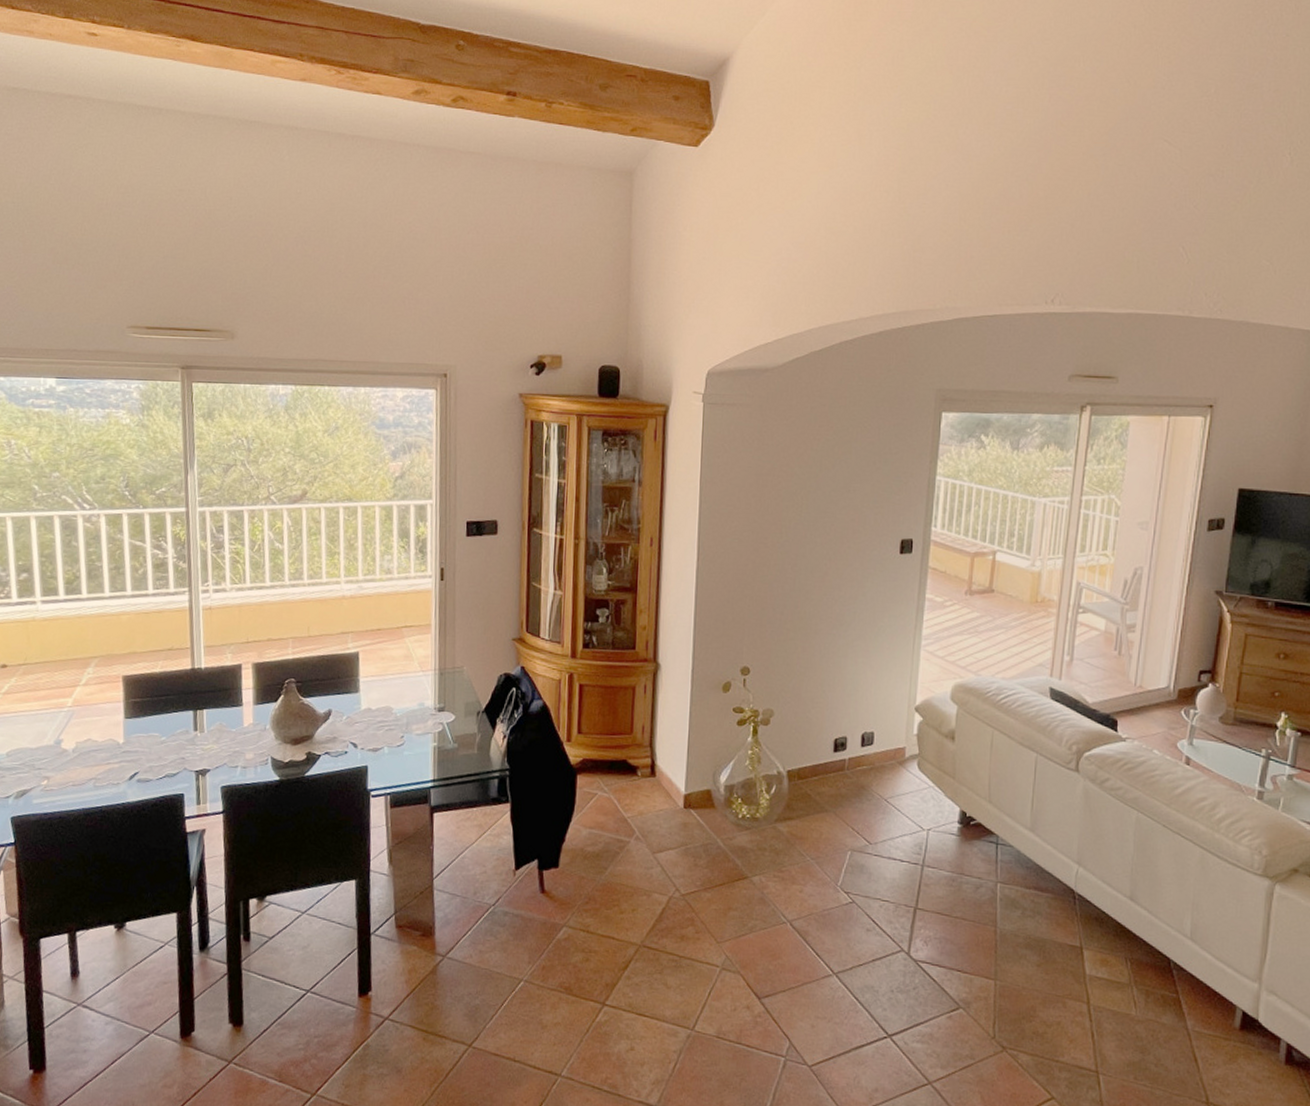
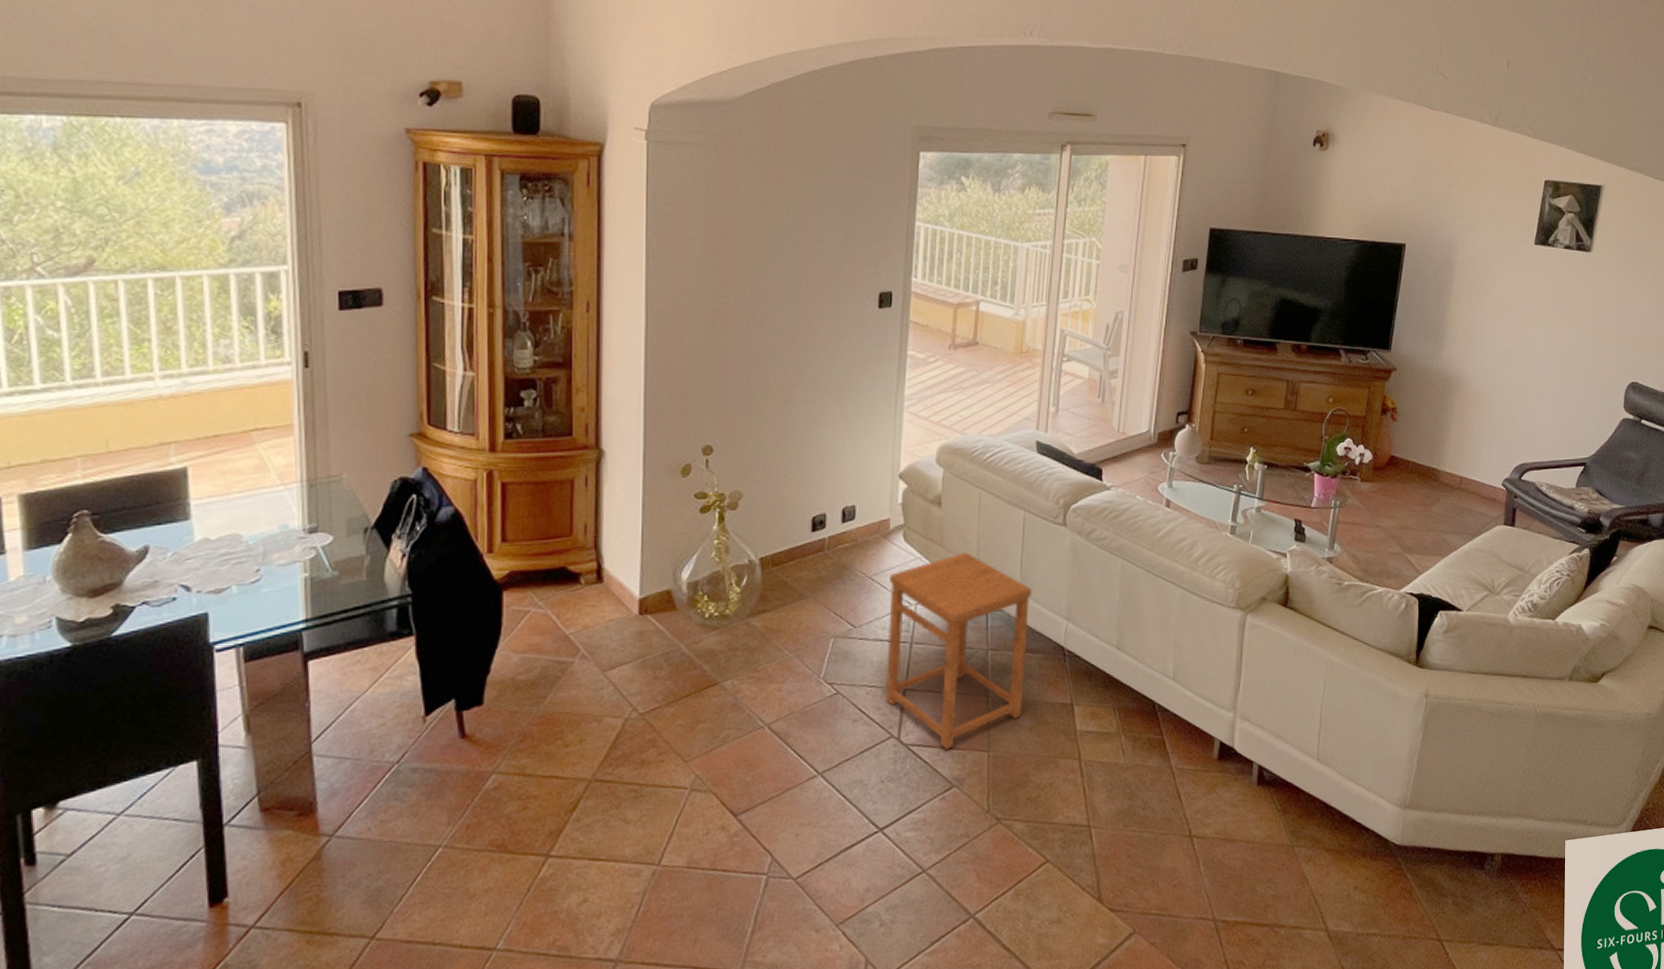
side table: none [897,786,1043,972] -> present [885,552,1032,750]

